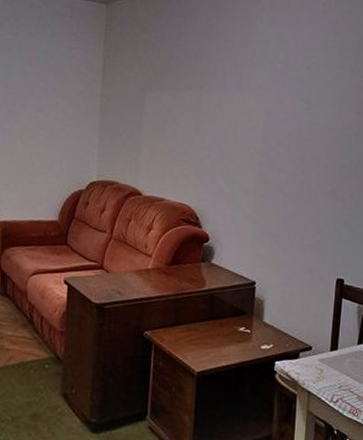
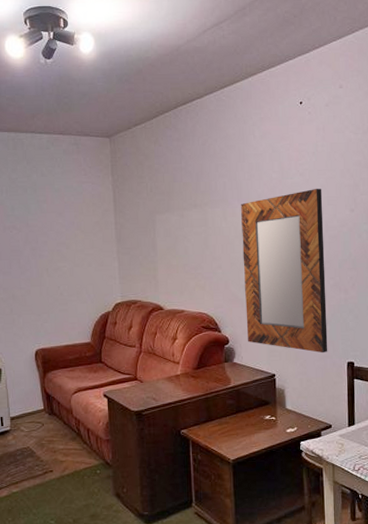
home mirror: none [230,84,329,266] -> present [241,188,328,353]

